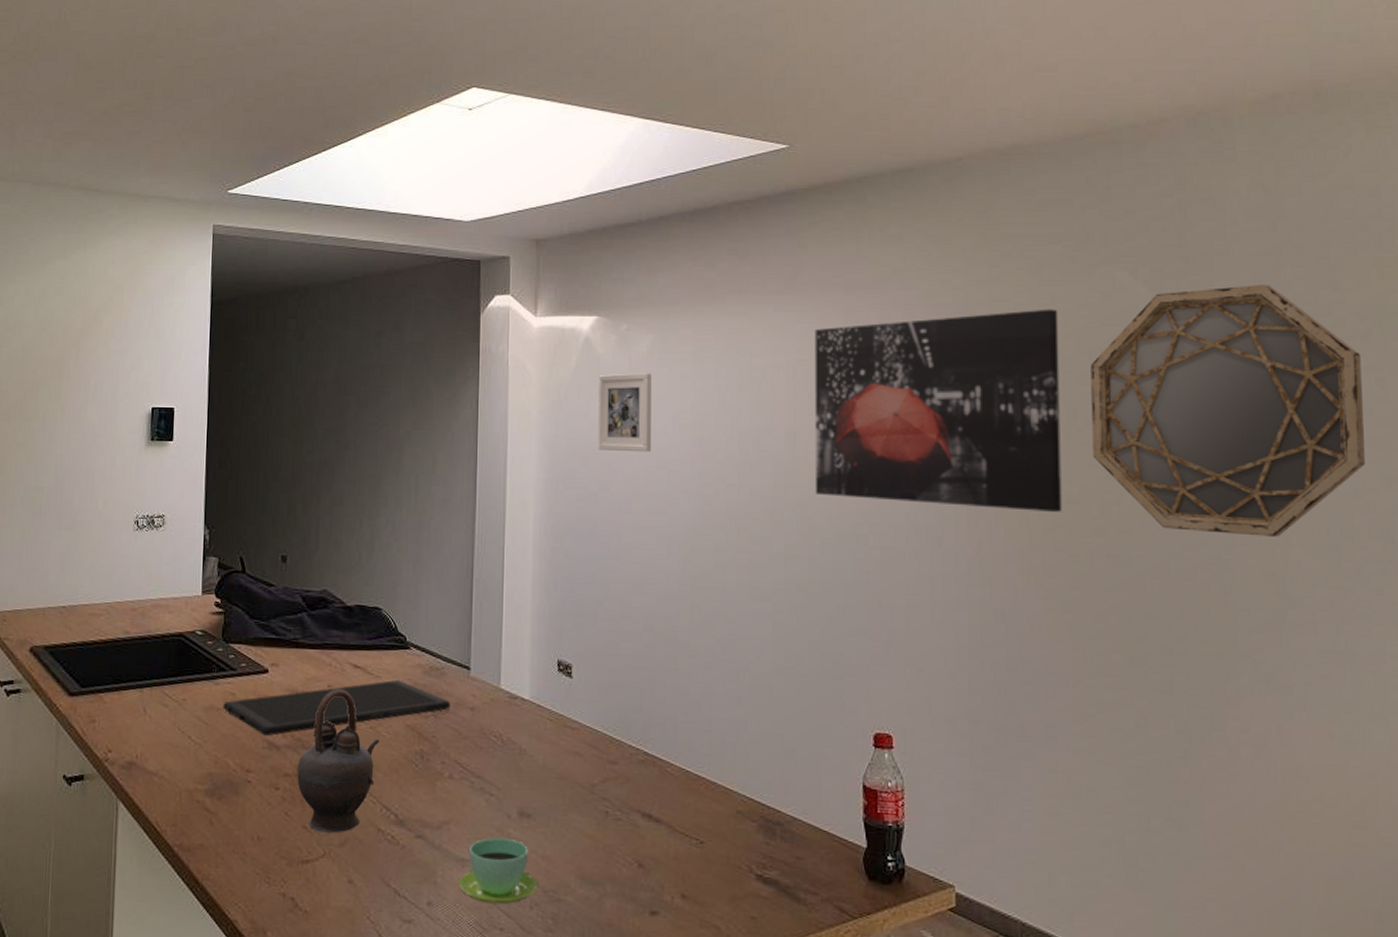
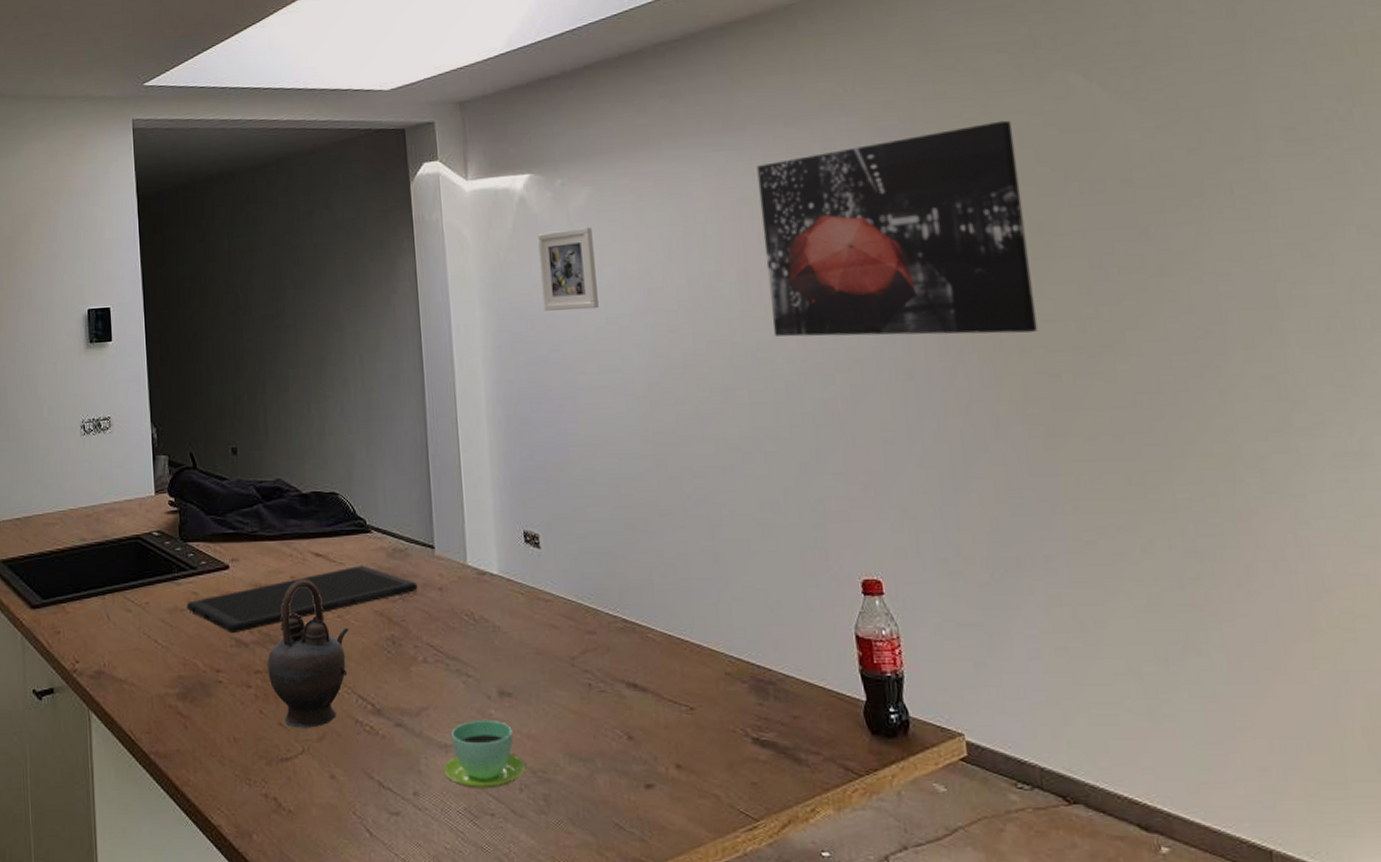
home mirror: present [1091,285,1365,537] -> none [1052,73,1360,339]

